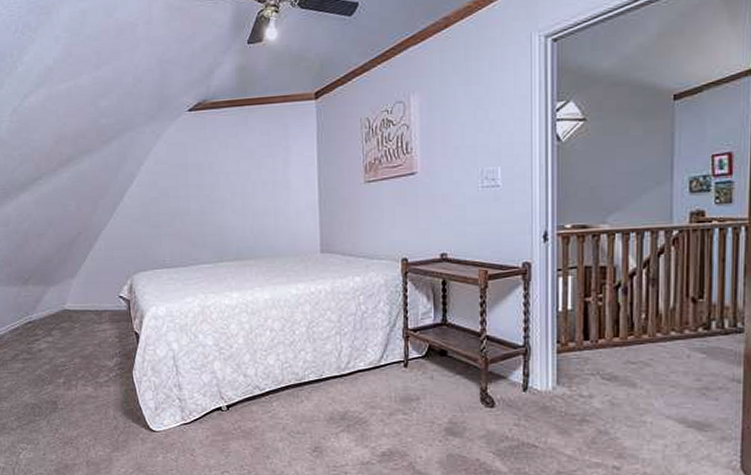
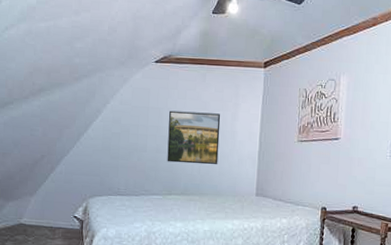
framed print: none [211,161,273,224] -> present [167,110,221,165]

